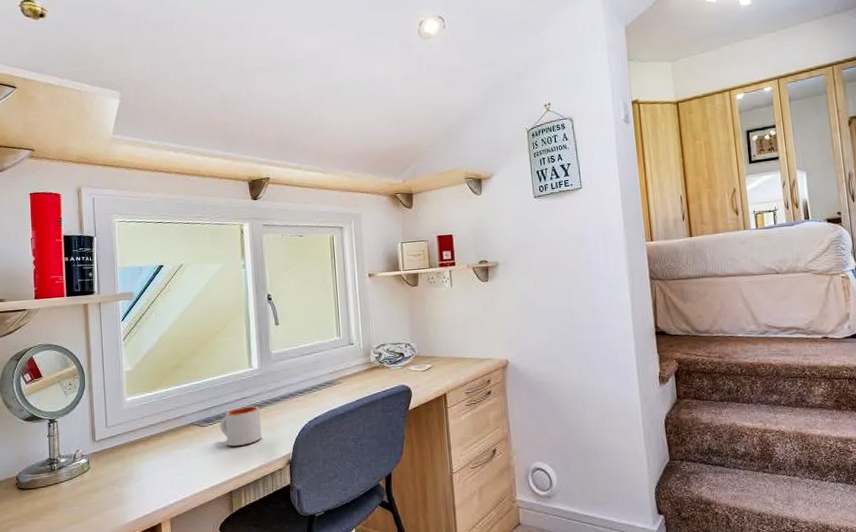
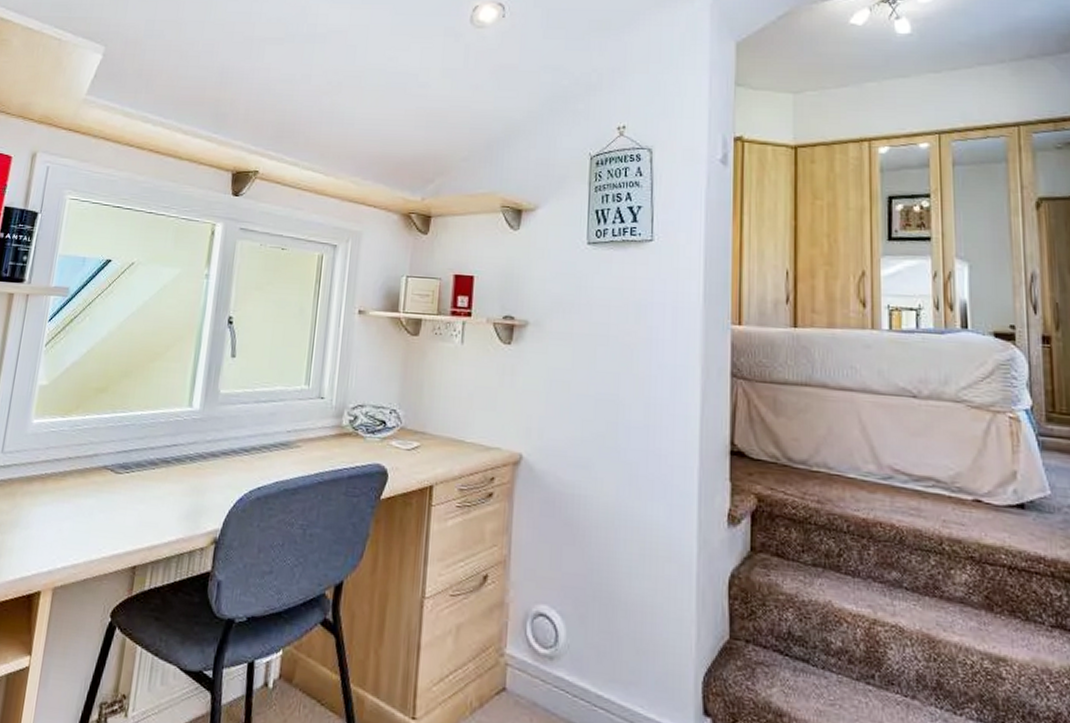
mug: present [219,406,262,446] -> none [137,456,192,508]

